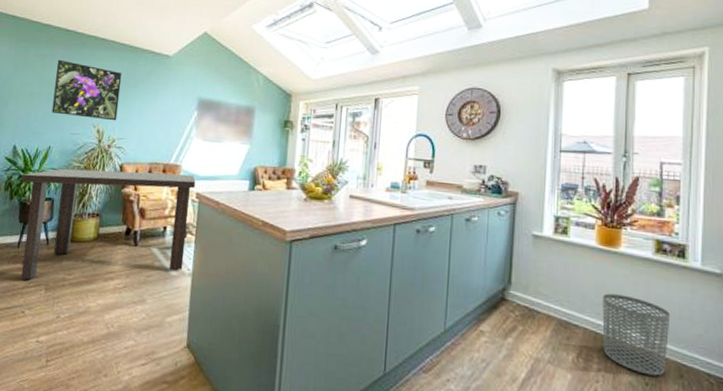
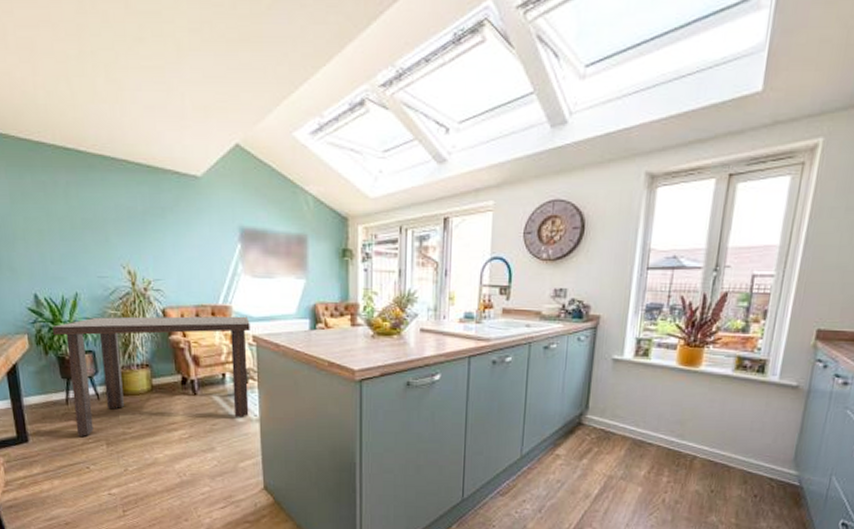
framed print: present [51,59,122,121] -> none [62,187,149,260]
waste bin: present [602,293,671,376] -> none [674,412,743,484]

